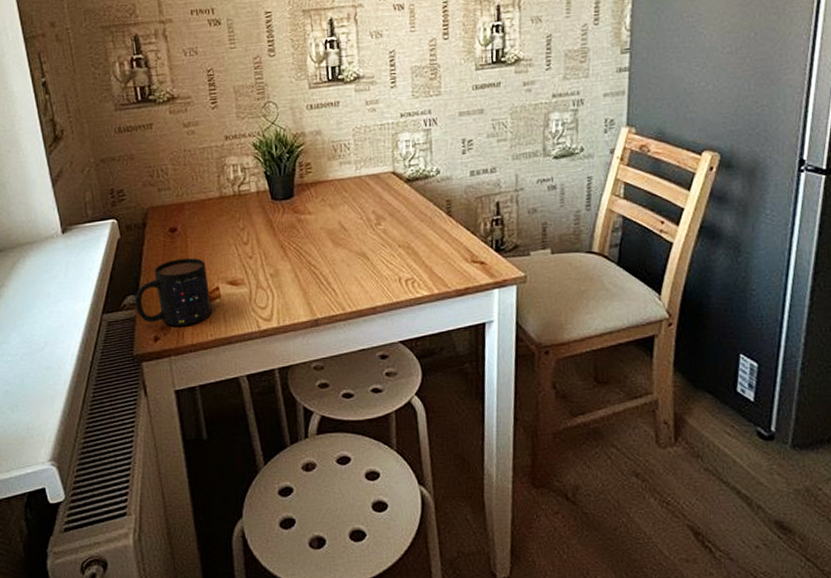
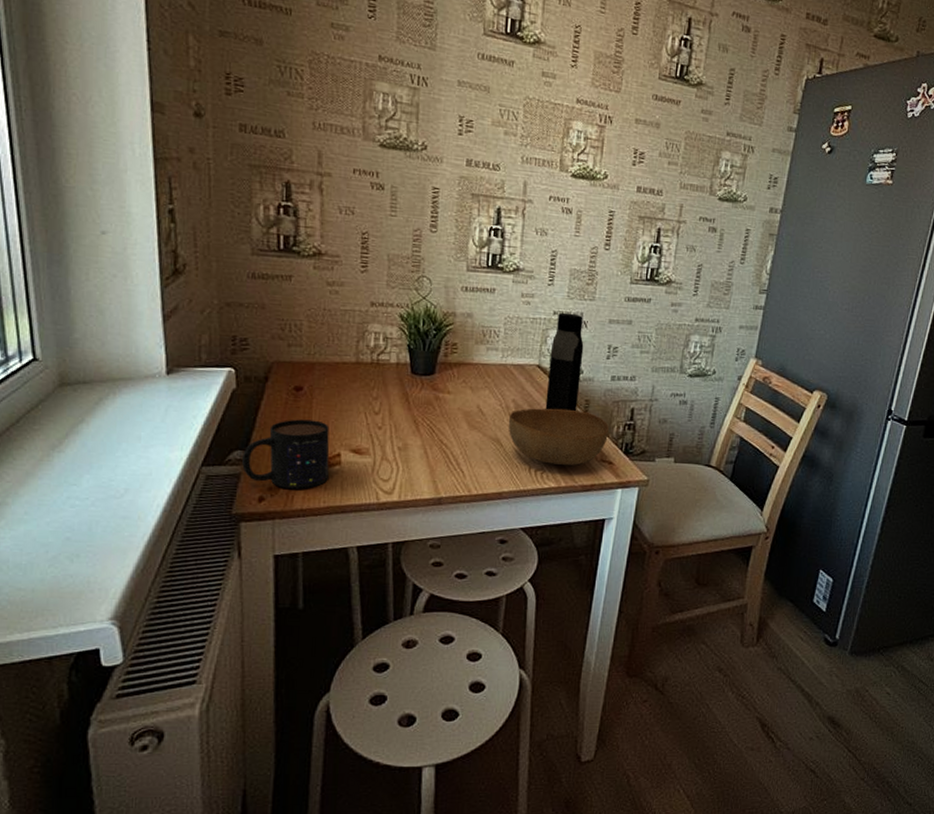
bowl: none [371,212,476,272] -> present [508,408,609,465]
water bottle: none [403,112,439,217] -> present [545,312,584,412]

